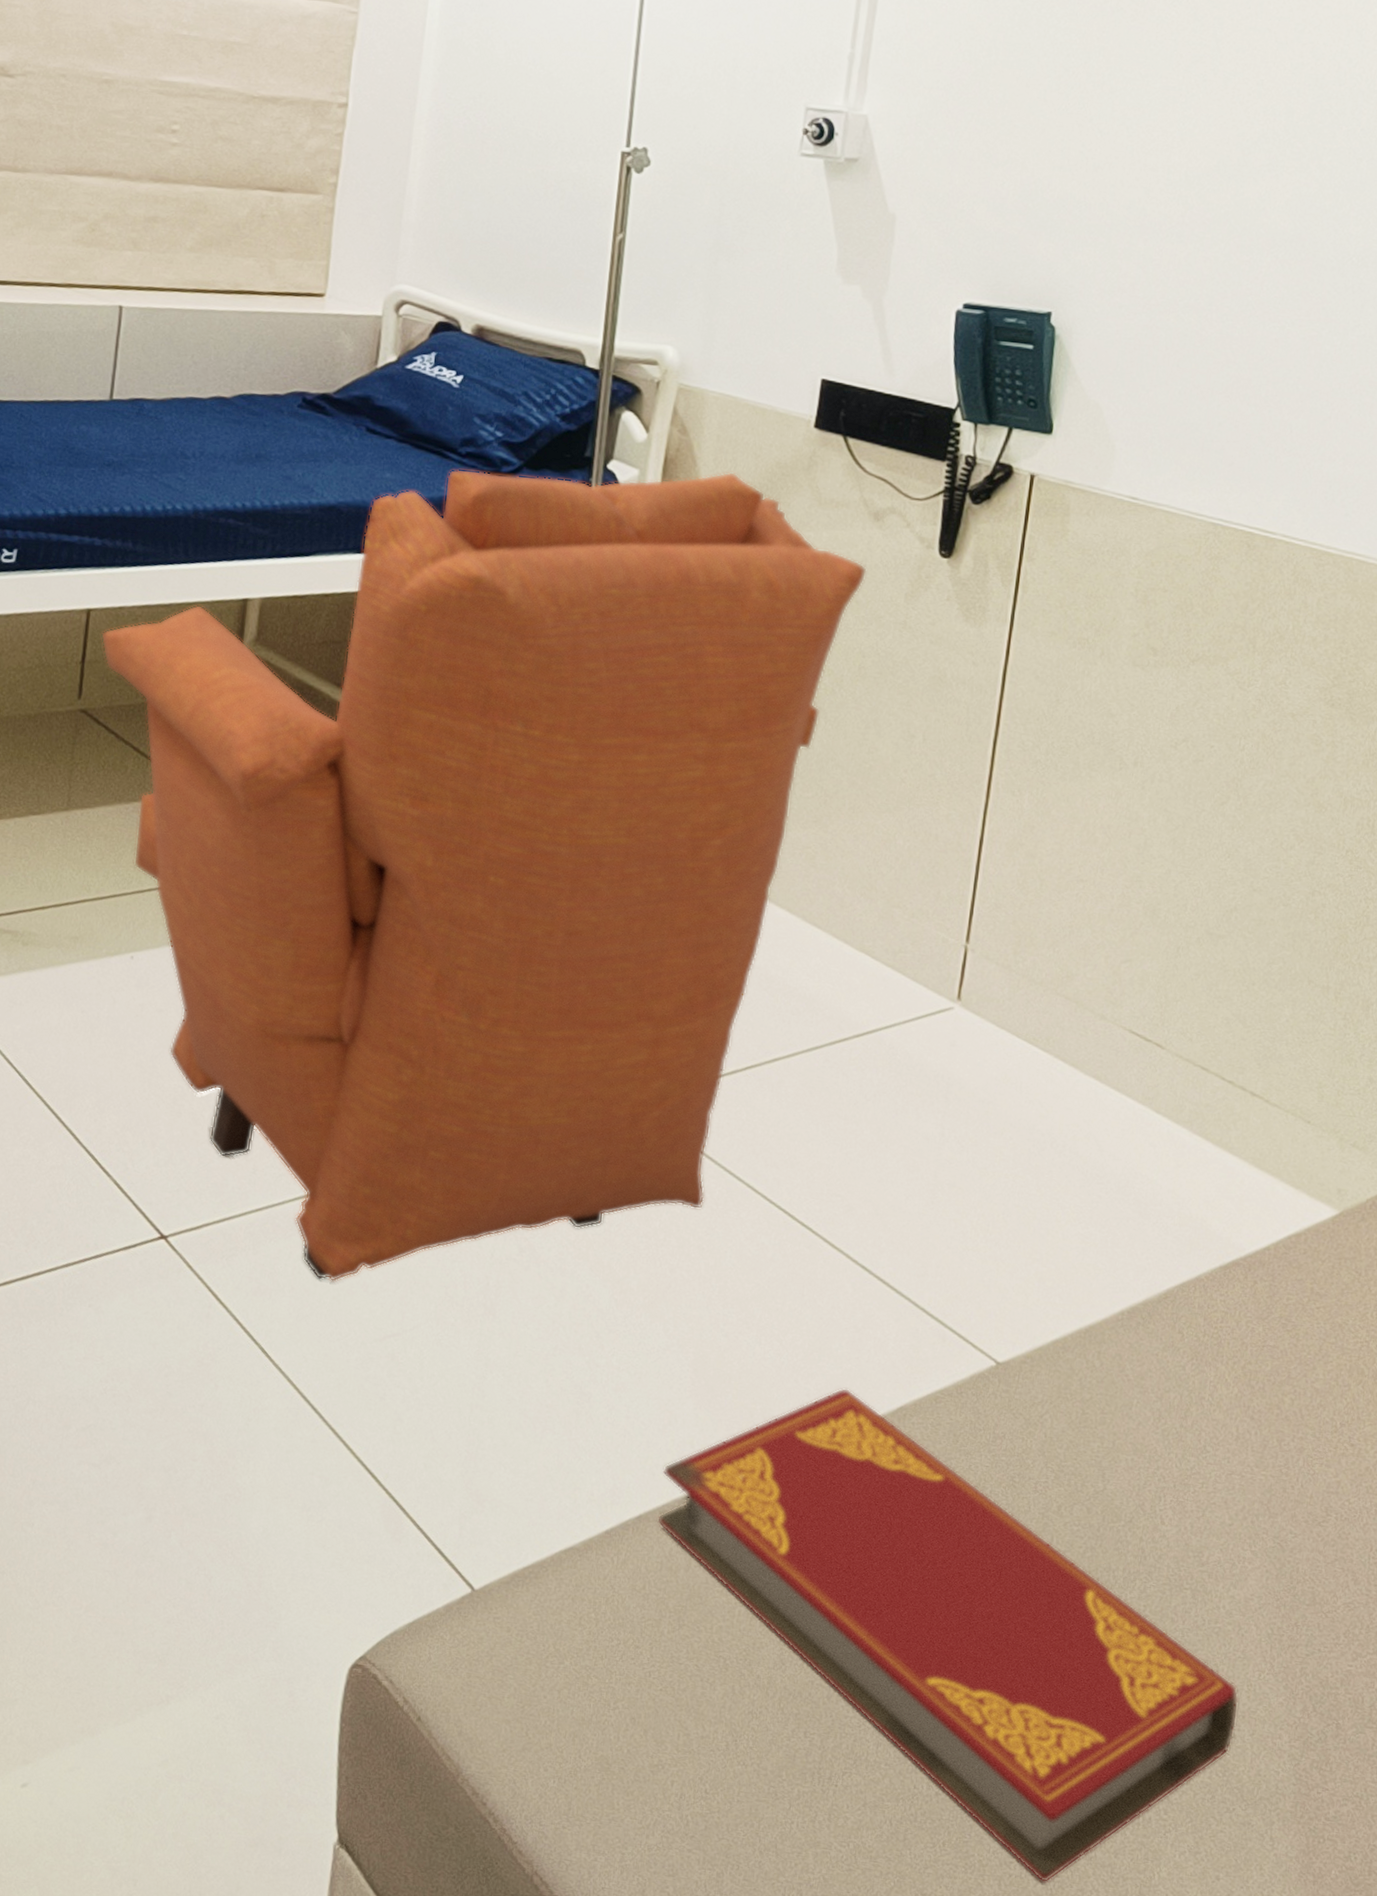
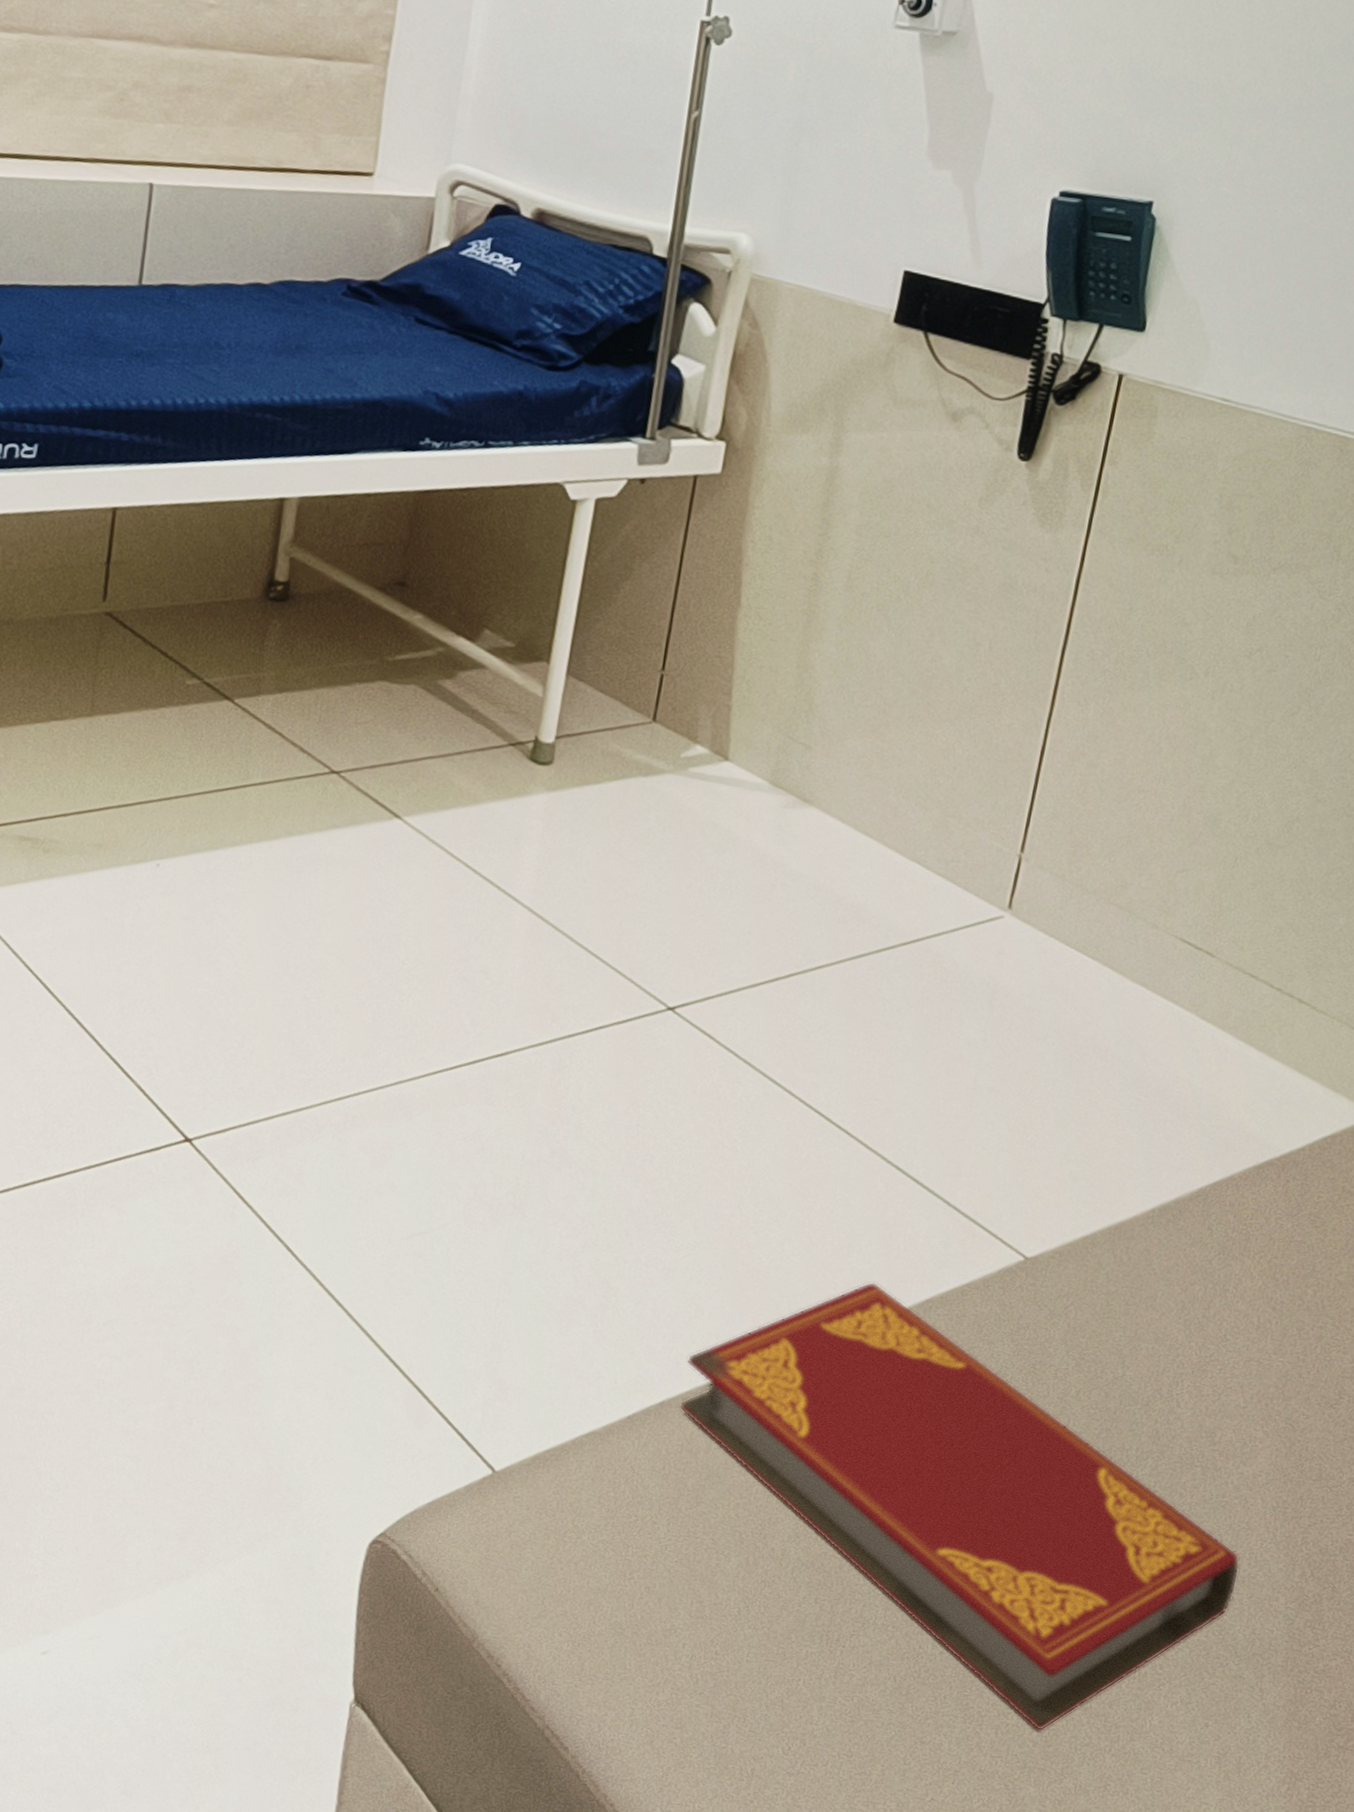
armchair: present [101,469,867,1282] -> none [128,363,941,1183]

